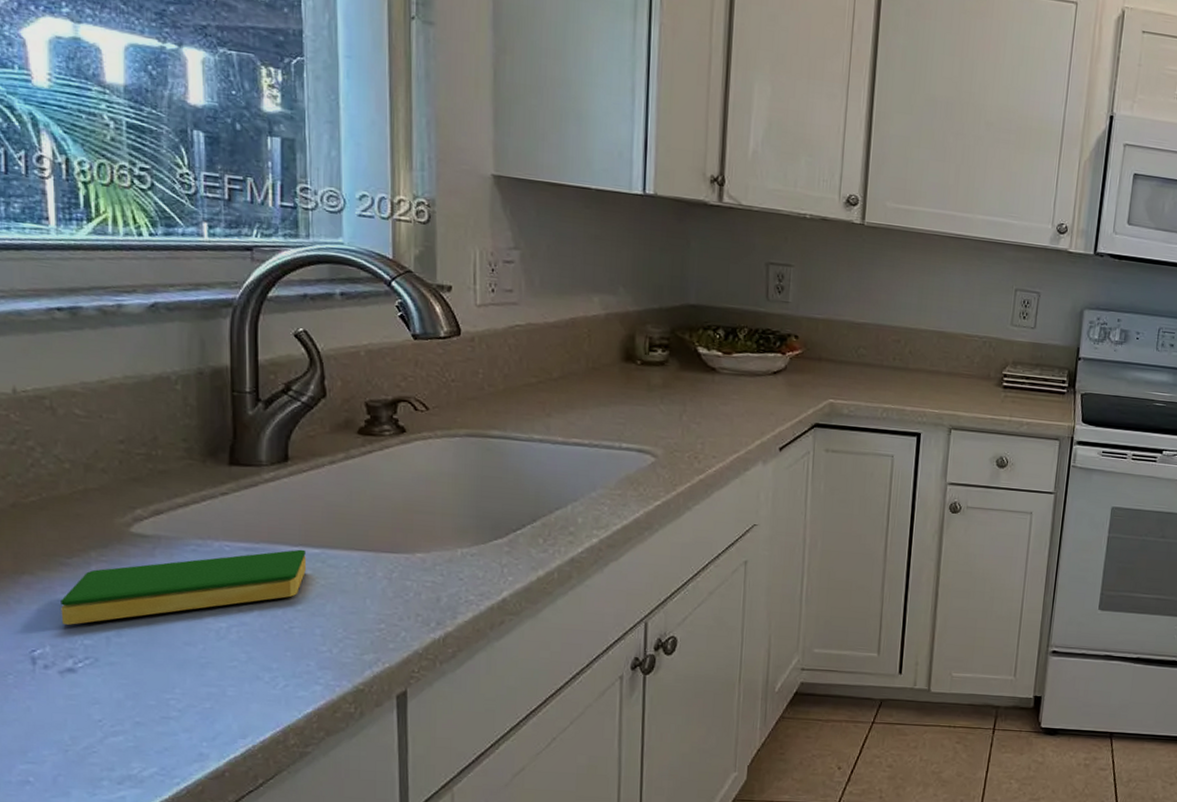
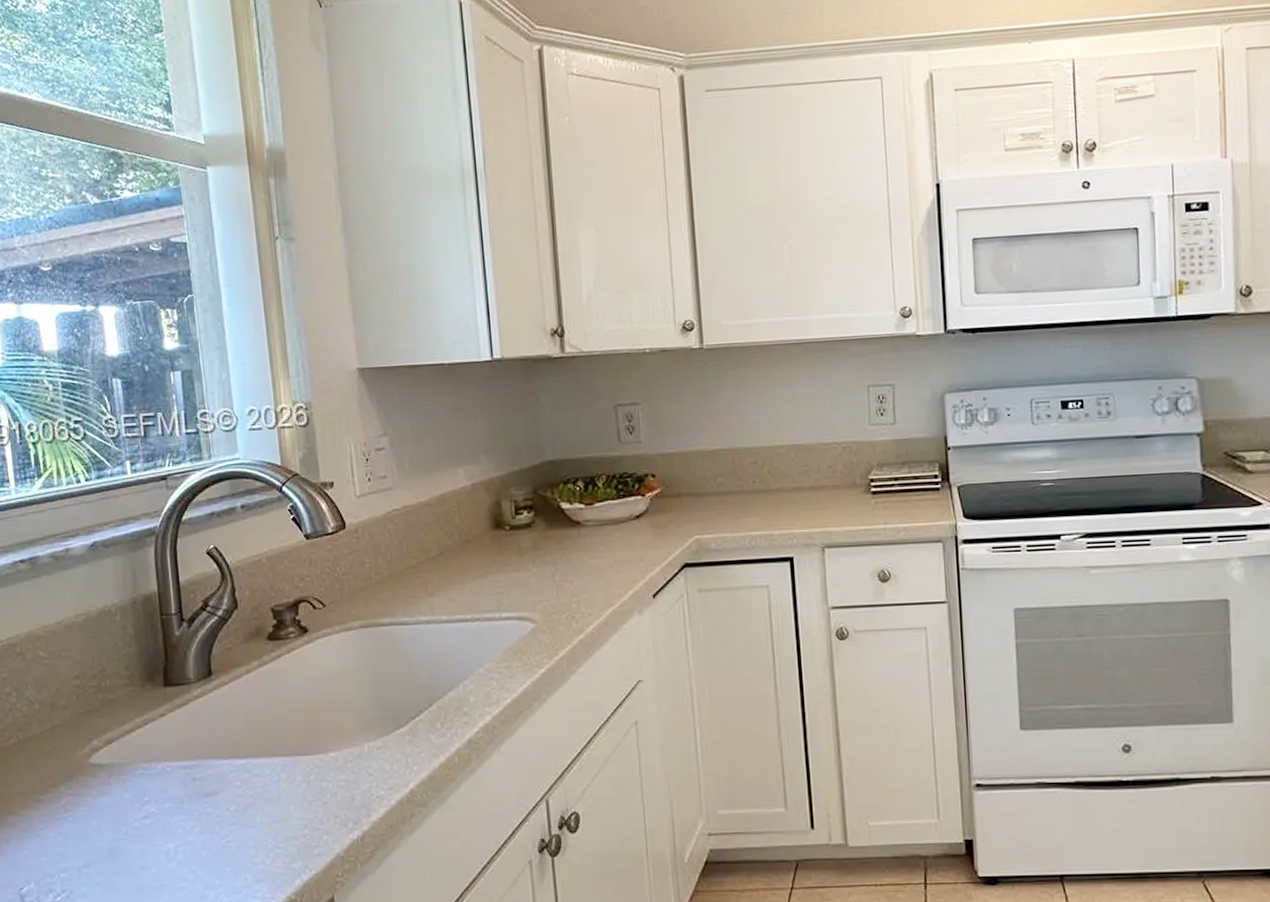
dish sponge: present [61,549,307,625] -> none [40,762,236,860]

